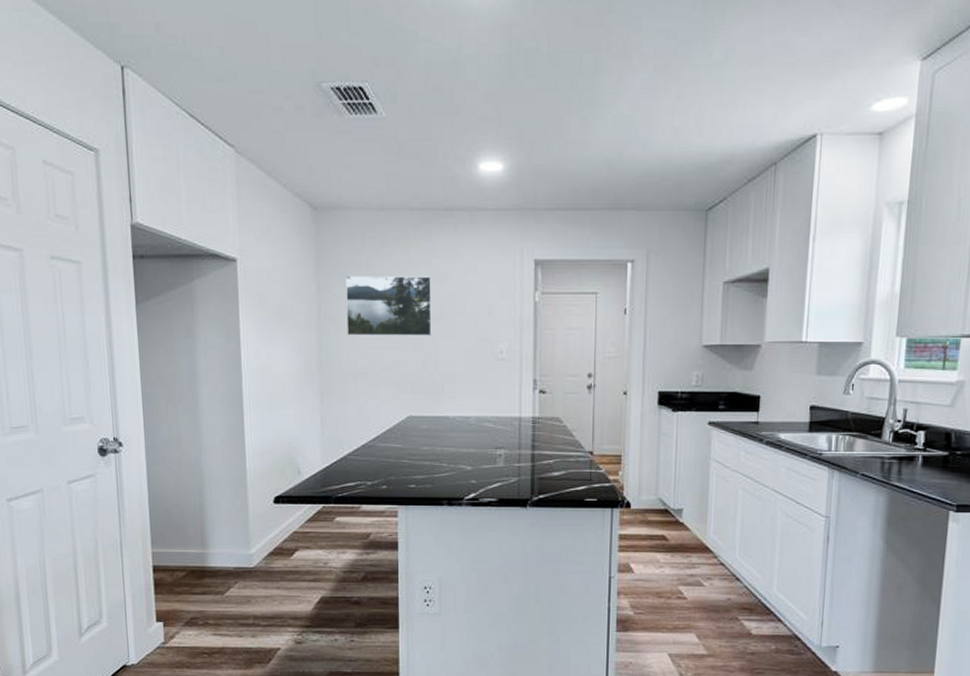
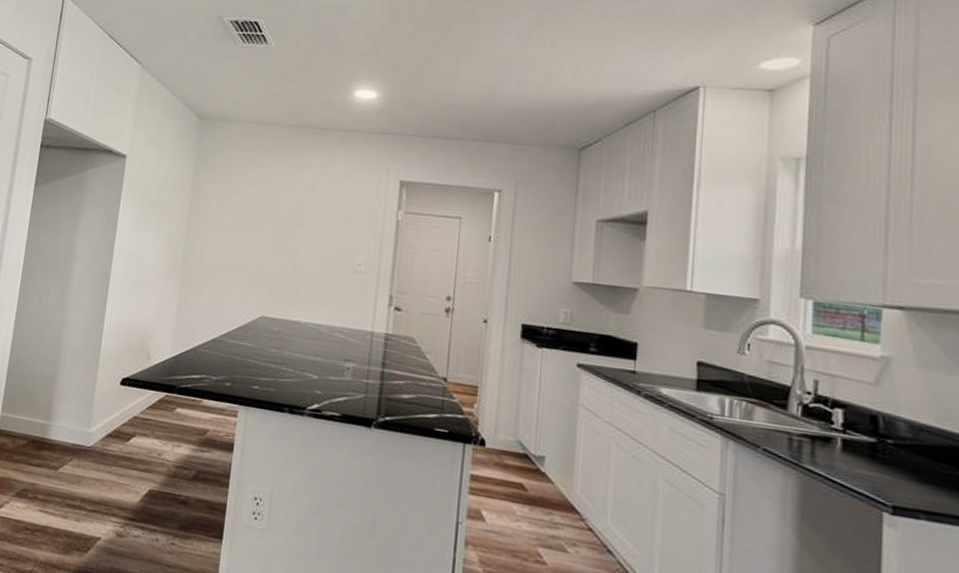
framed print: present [346,276,432,337] -> none [213,179,299,243]

